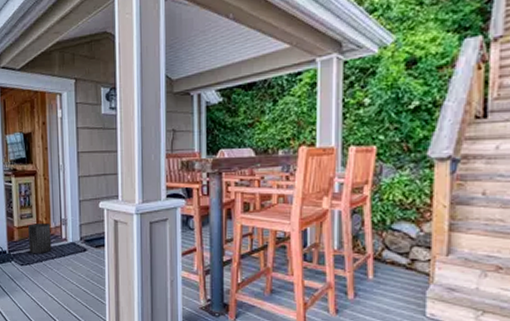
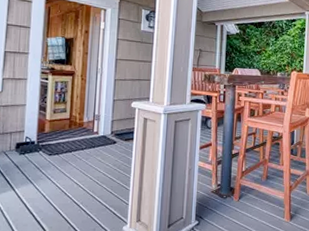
trash can: present [28,224,52,253] -> none [59,118,84,145]

